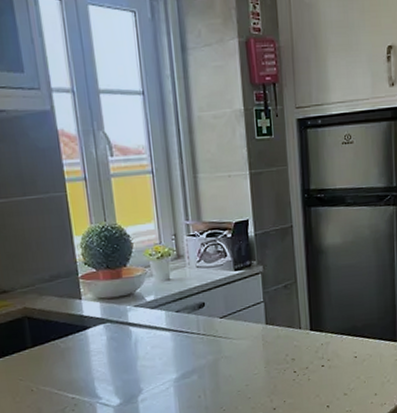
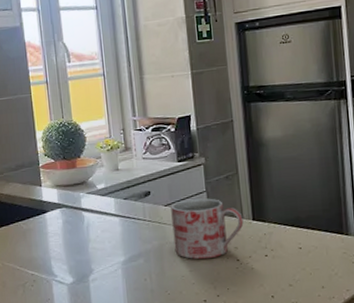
mug: none [226,308,301,373] -> present [170,198,244,259]

